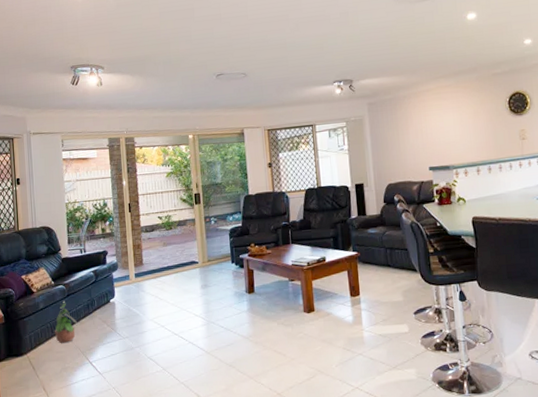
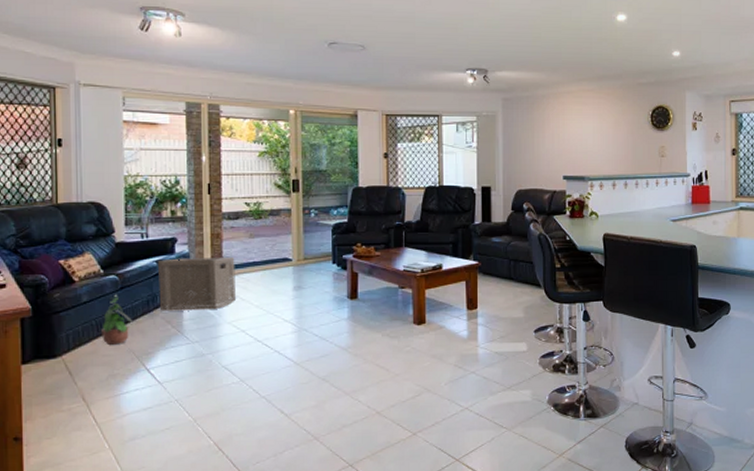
storage basket: none [94,264,155,313] -> present [158,258,236,311]

